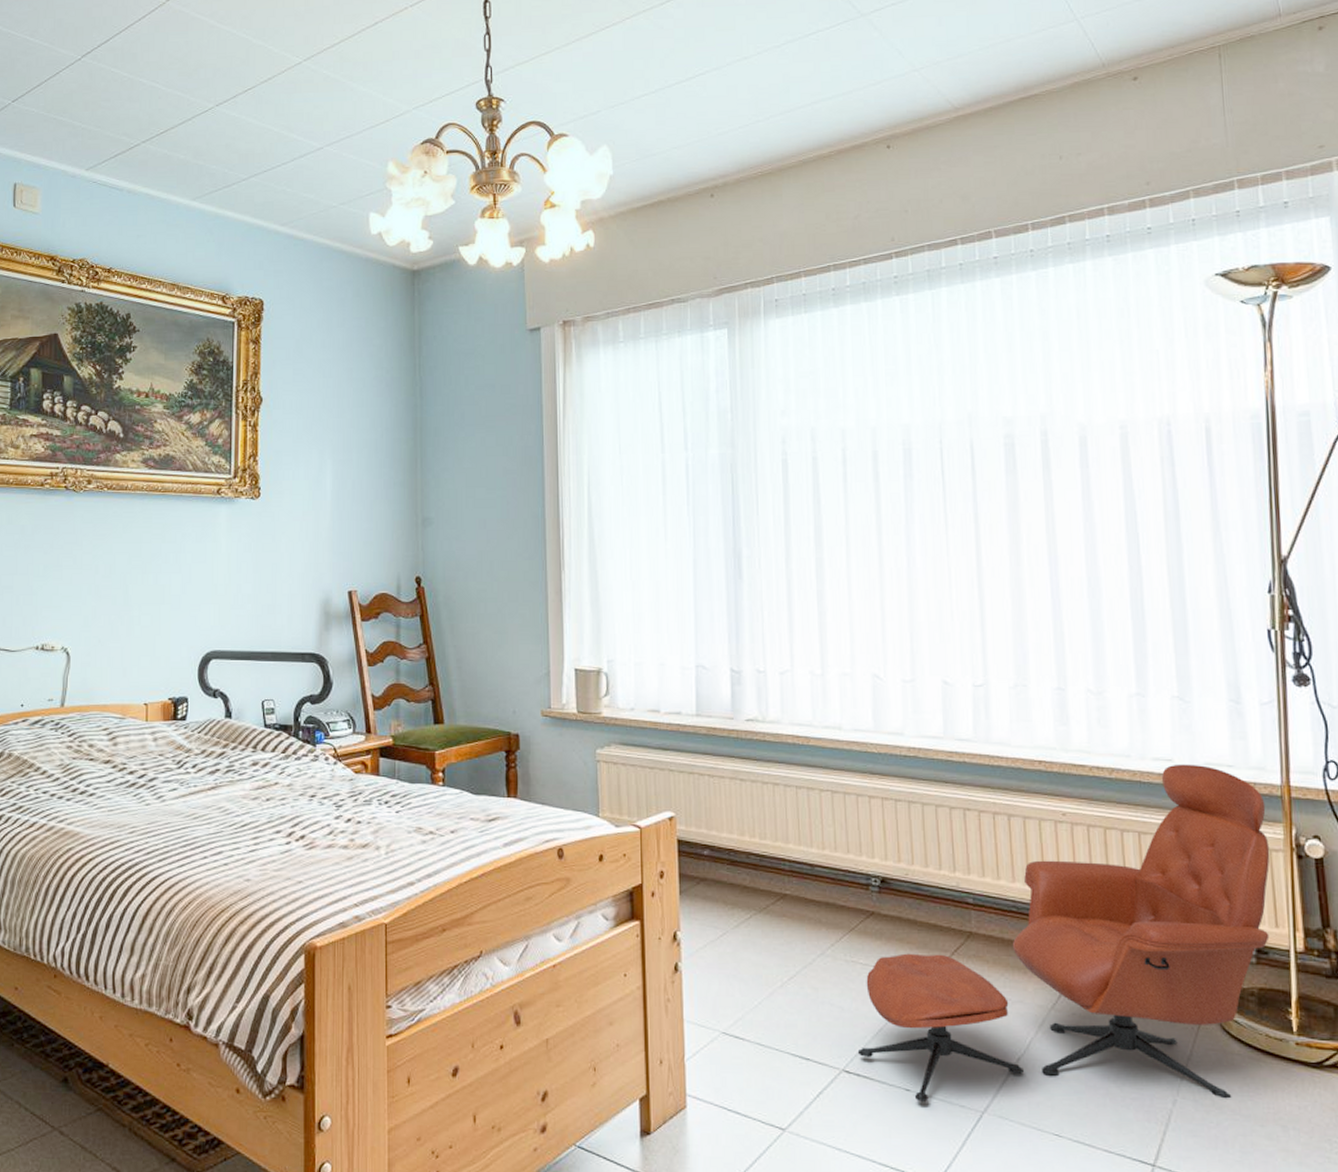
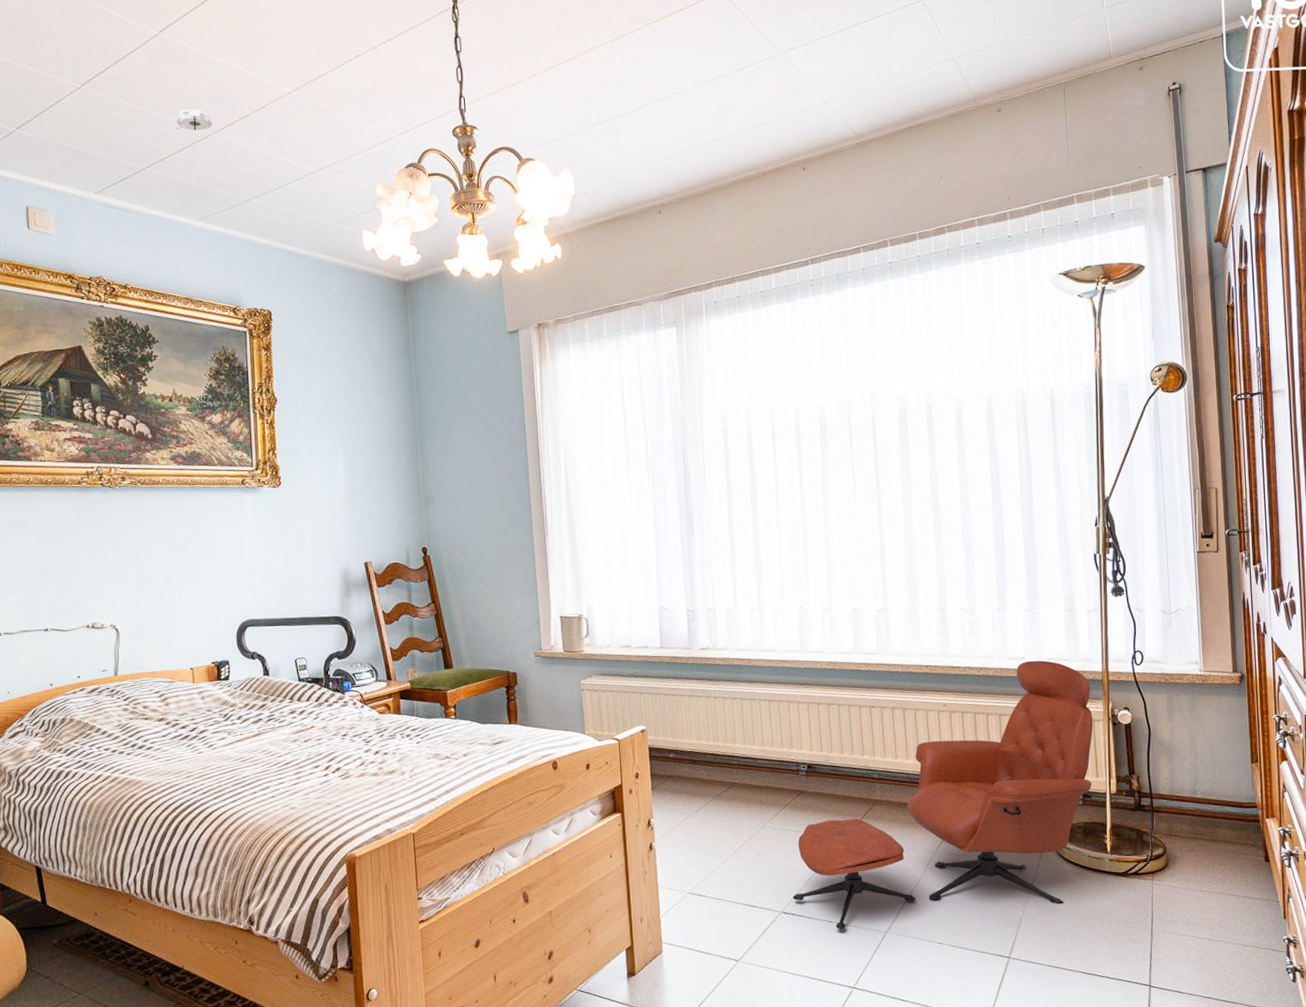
smoke detector: none [175,81,215,104] -> present [175,109,213,131]

